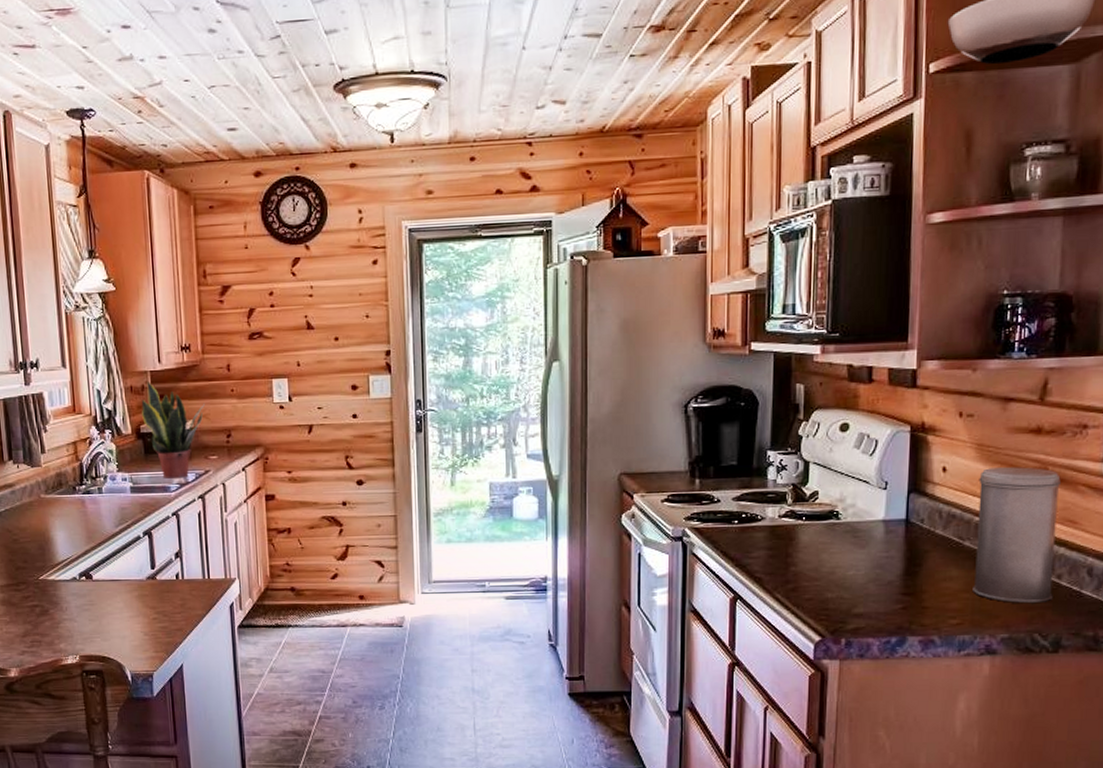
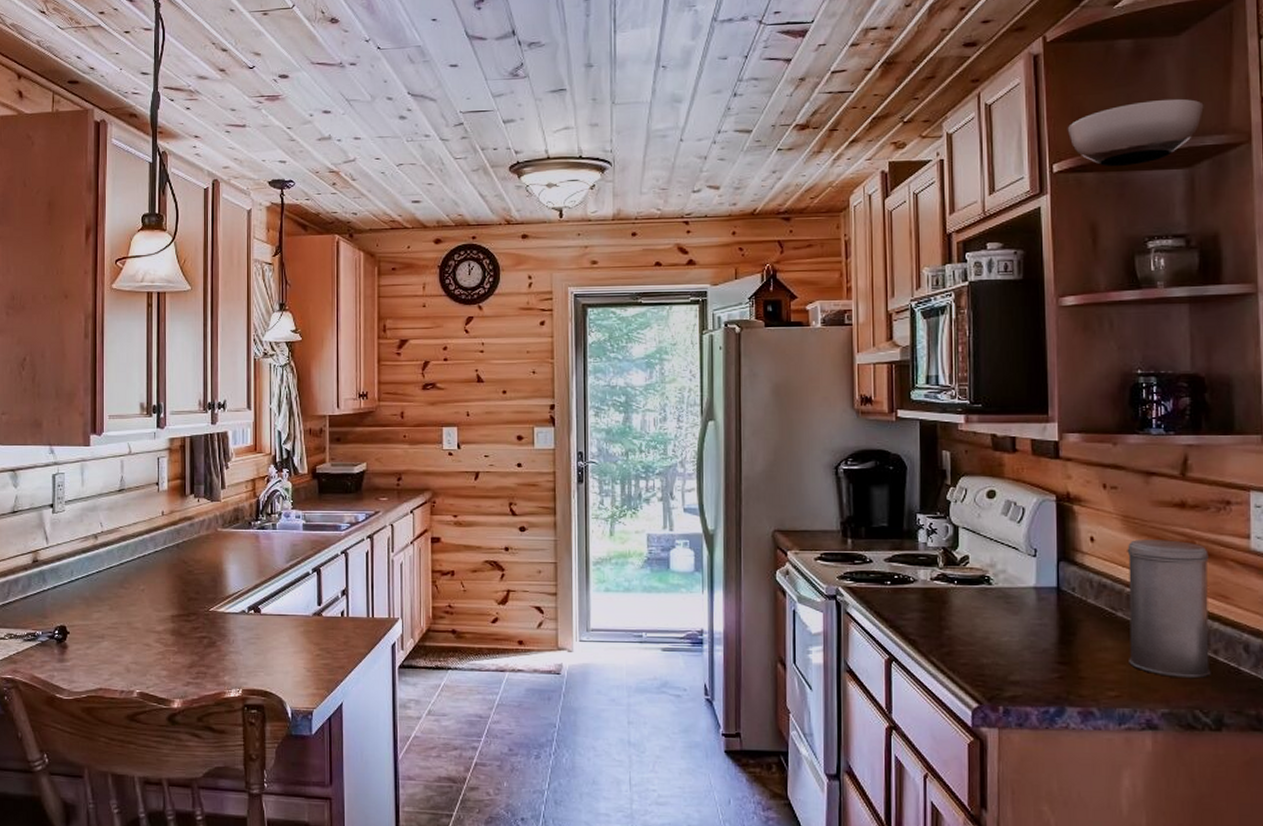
potted plant: present [141,380,205,480] -> none [317,424,378,519]

